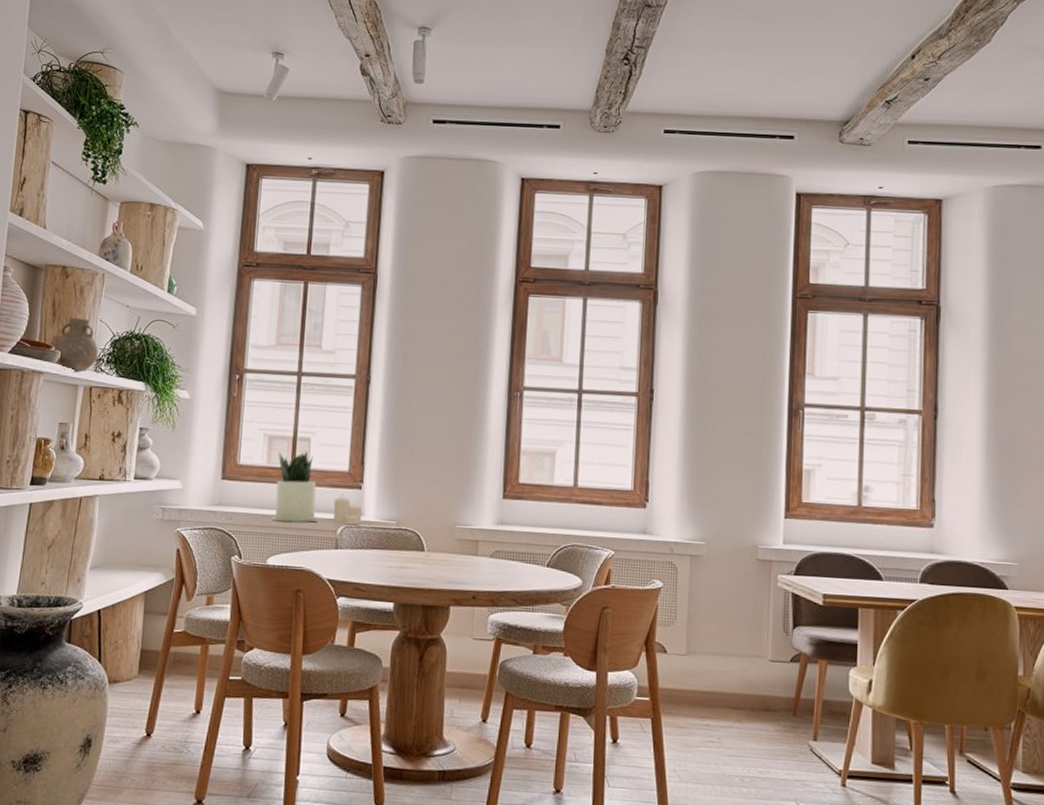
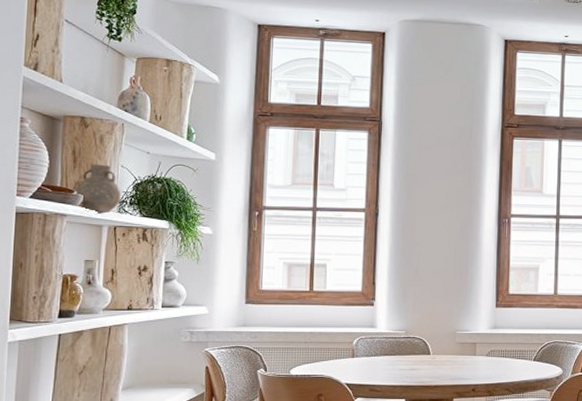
planter: present [270,451,319,524] -> none [292,276,337,339]
candle: present [333,494,362,526] -> none [349,311,375,337]

